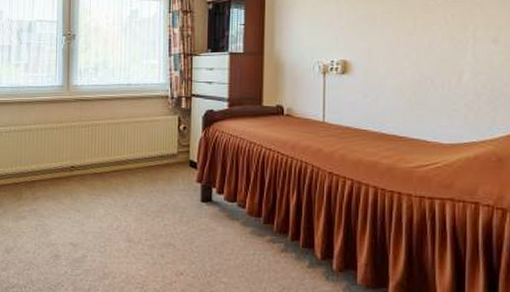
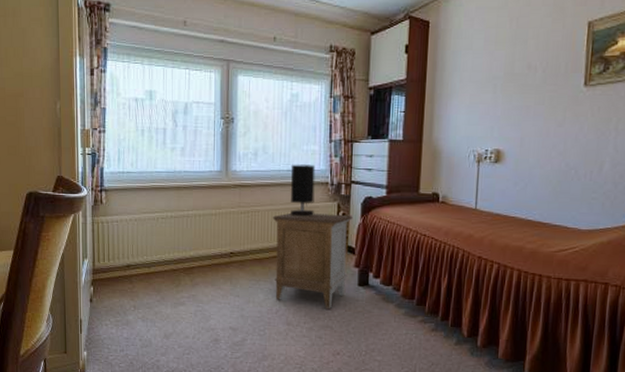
nightstand: none [112,127,194,225] -> present [272,213,353,308]
table lamp: none [130,78,156,131] -> present [290,164,316,217]

